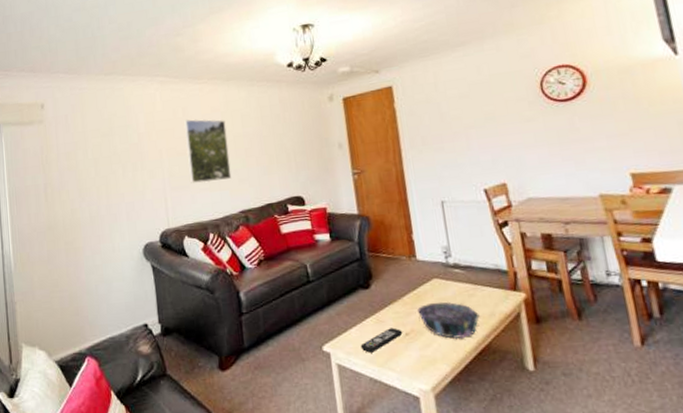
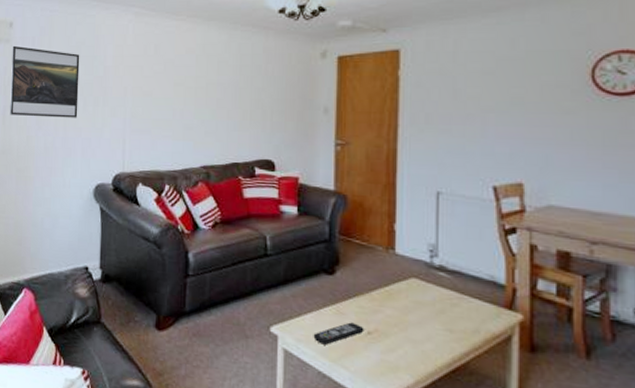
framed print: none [46,125,119,192] -> present [9,45,80,118]
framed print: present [183,119,232,183] -> none [152,58,200,130]
decorative bowl: present [417,302,480,339] -> none [386,303,460,352]

